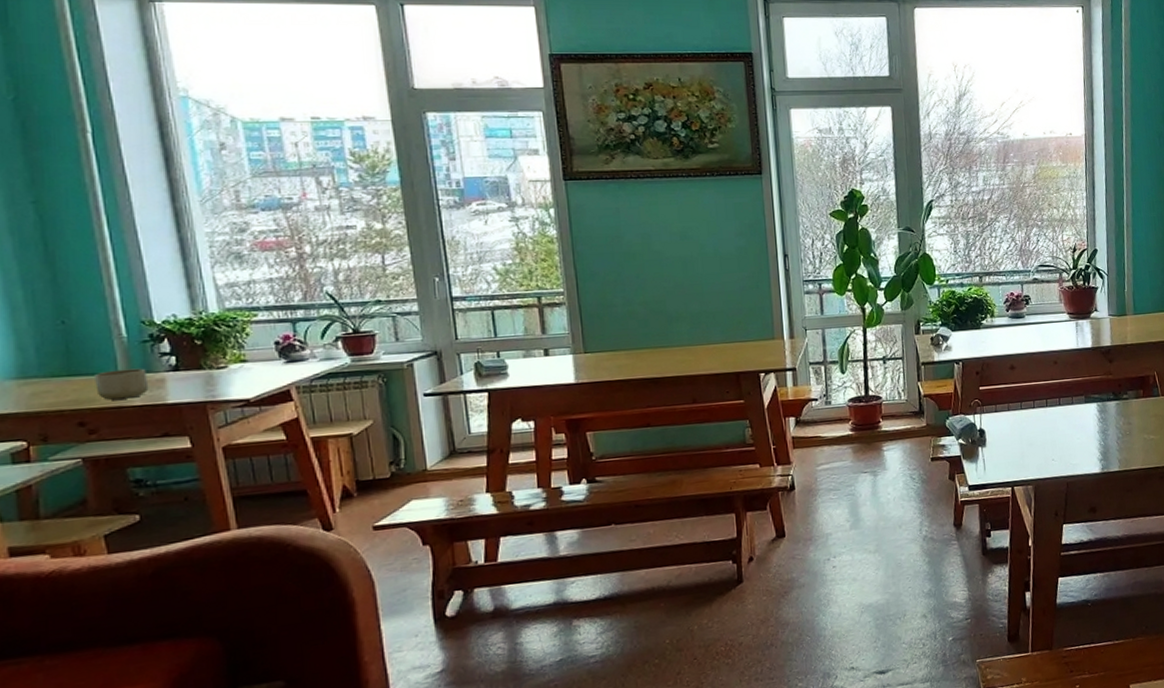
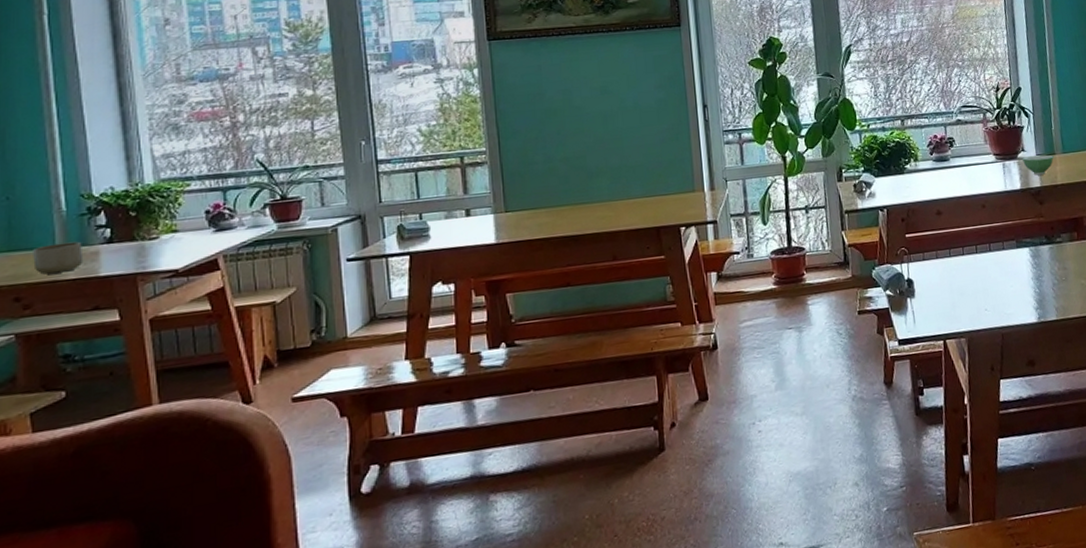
bowl: none [1094,315,1125,335] -> present [1021,154,1054,176]

